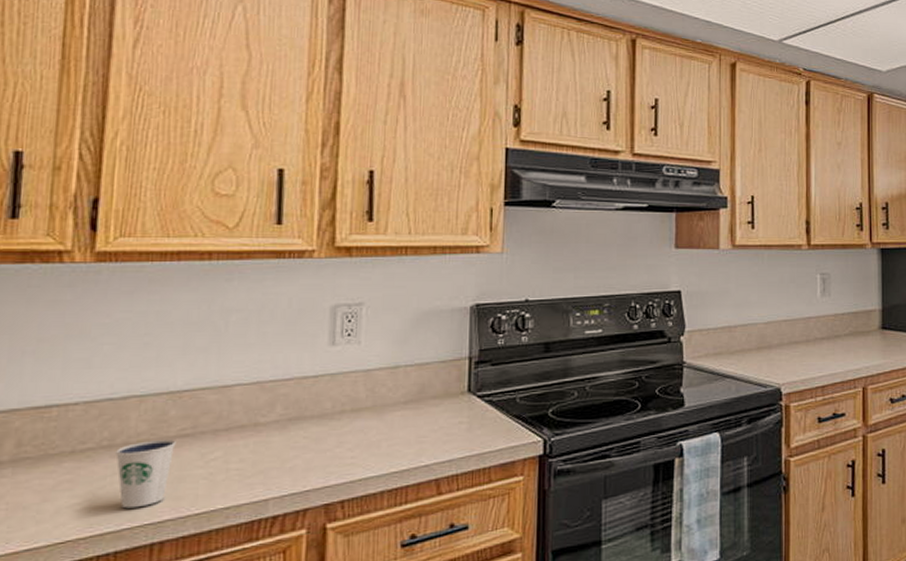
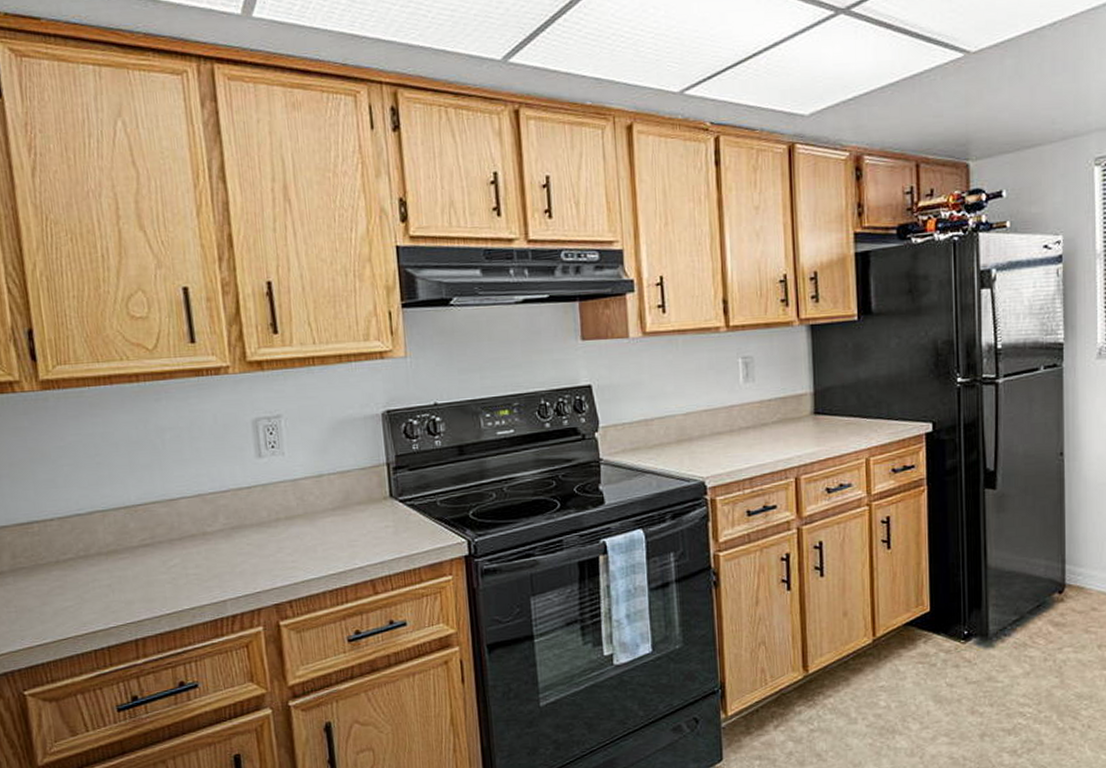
dixie cup: present [116,440,176,509] -> none [92,549,140,610]

